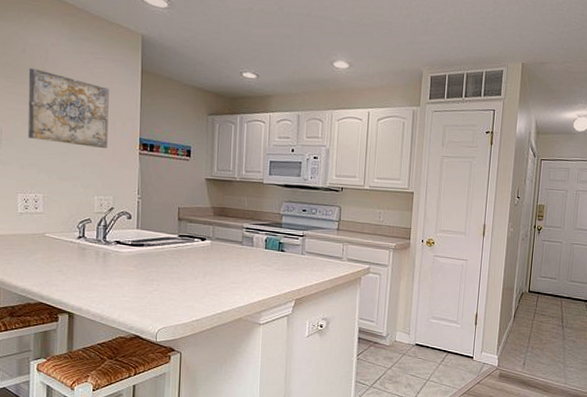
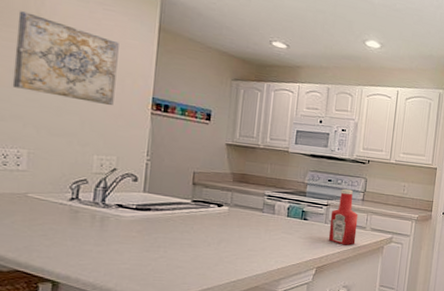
ketchup bottle: none [305,218,334,277] -> present [328,189,359,246]

